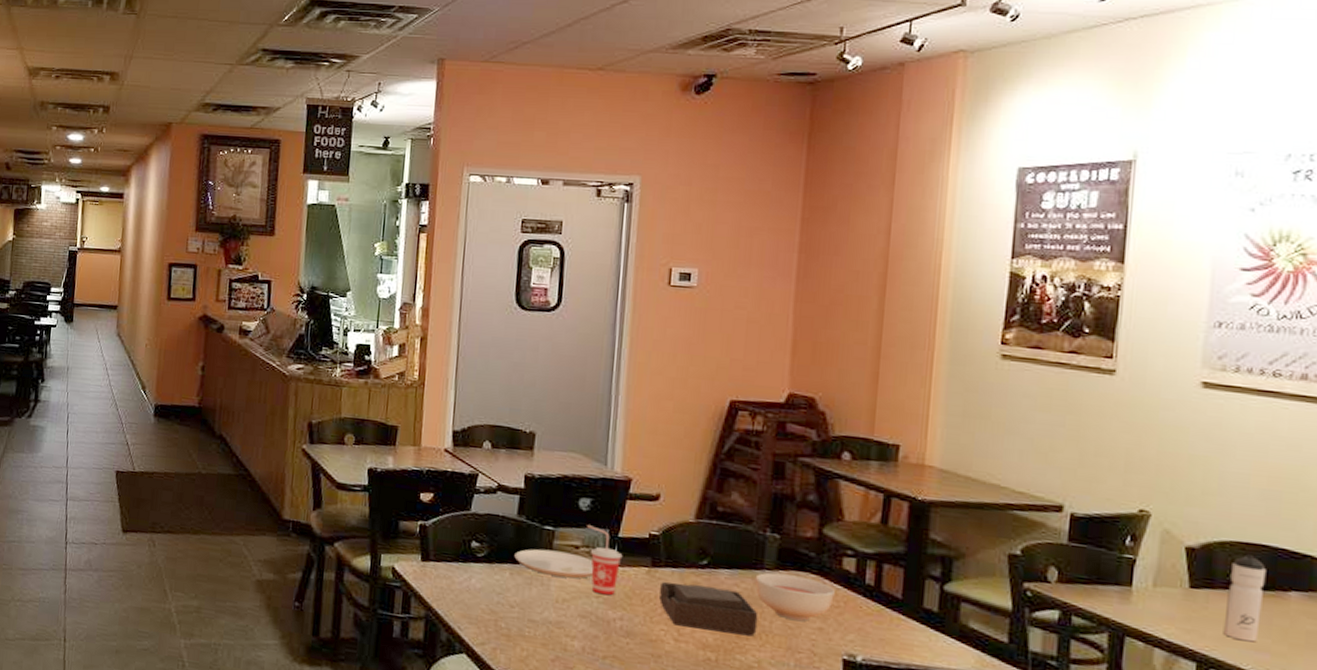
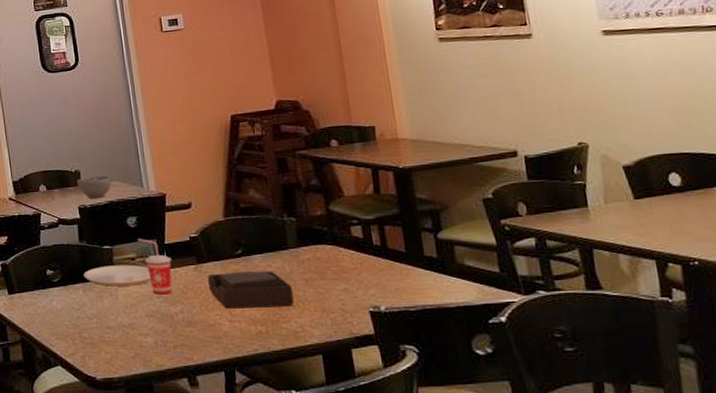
soup bowl: none [528,441,571,469] -> present [76,176,112,198]
bowl: present [755,572,835,621] -> none [283,248,351,286]
water bottle: present [1223,554,1267,643] -> none [663,163,699,235]

